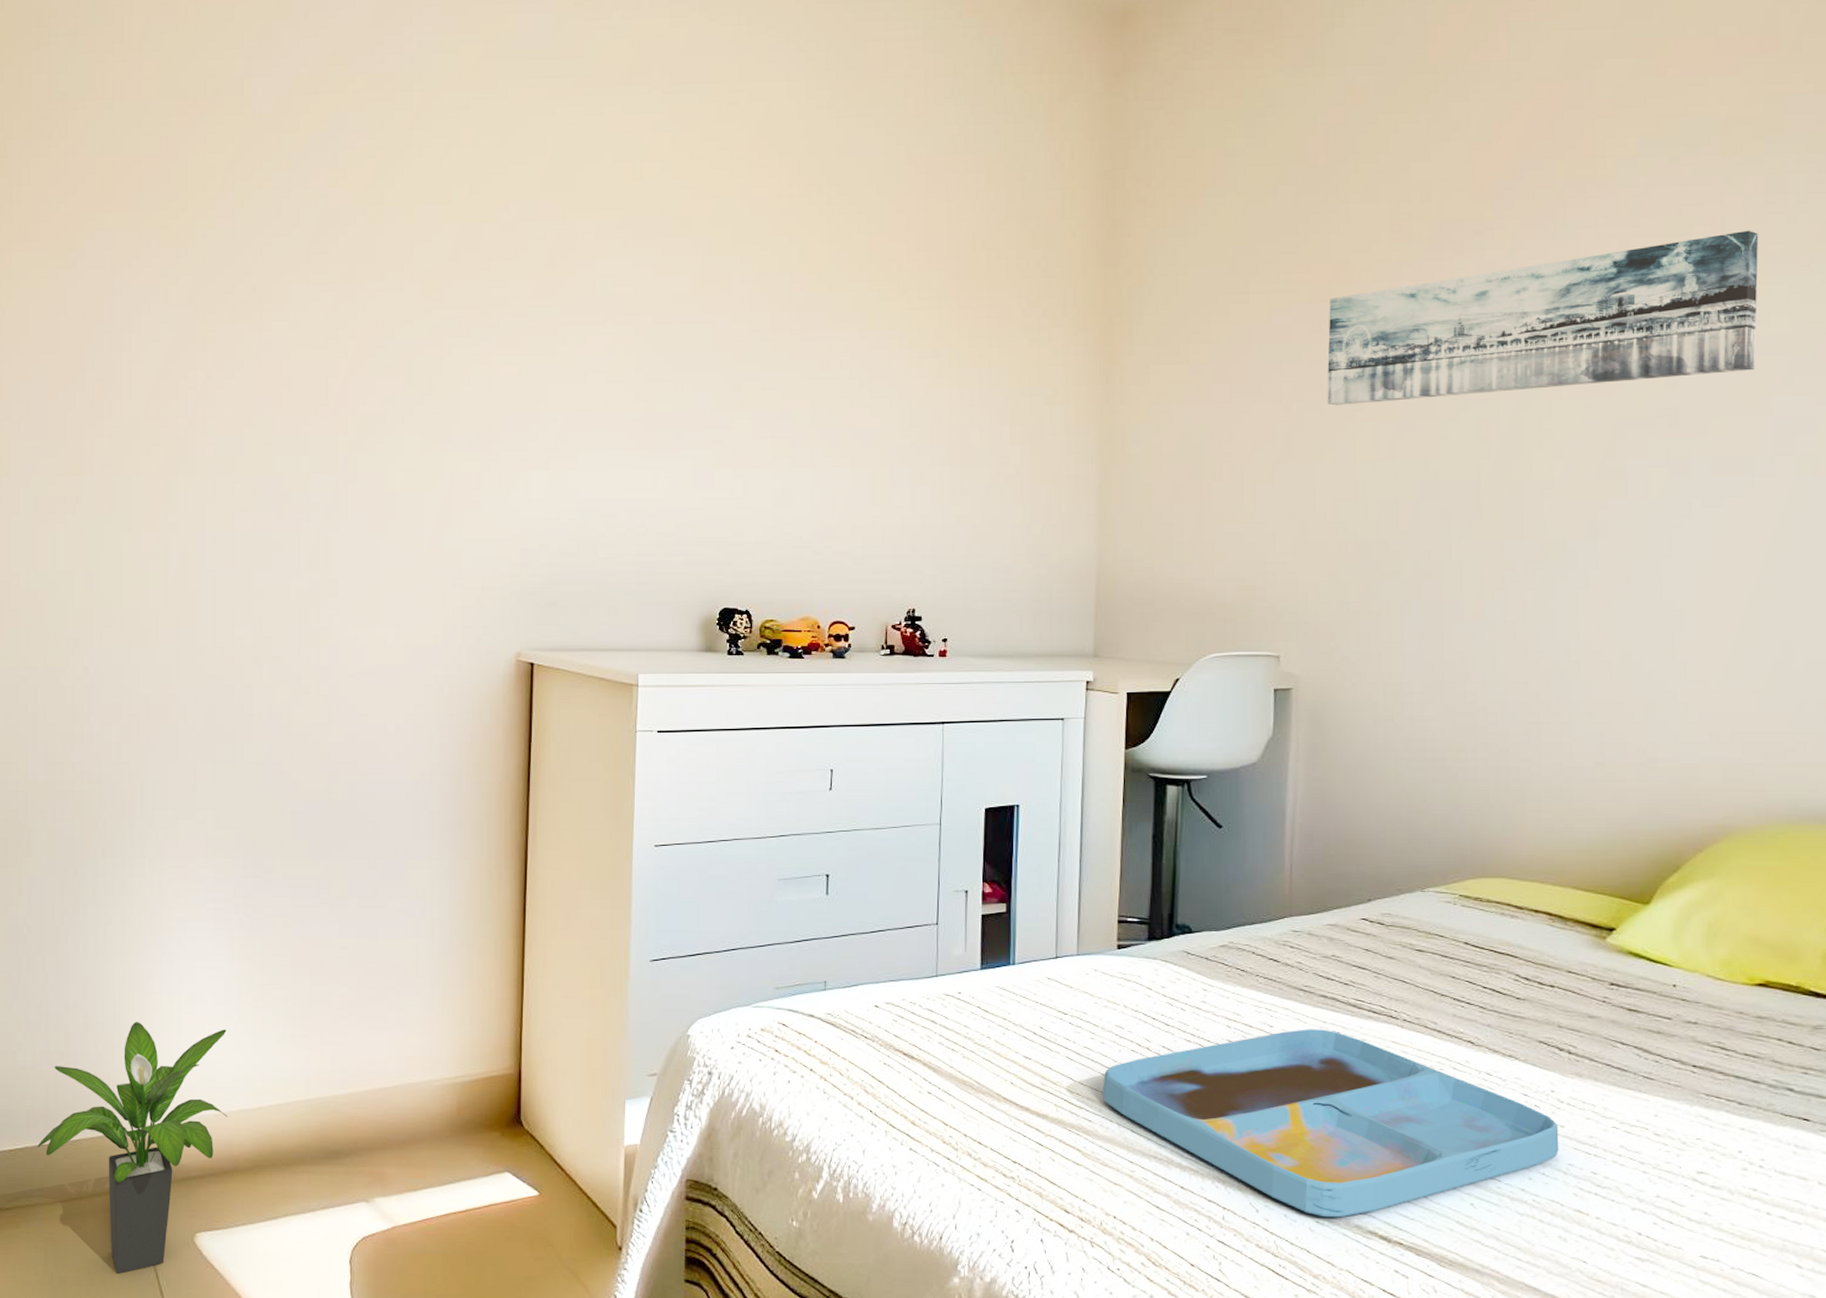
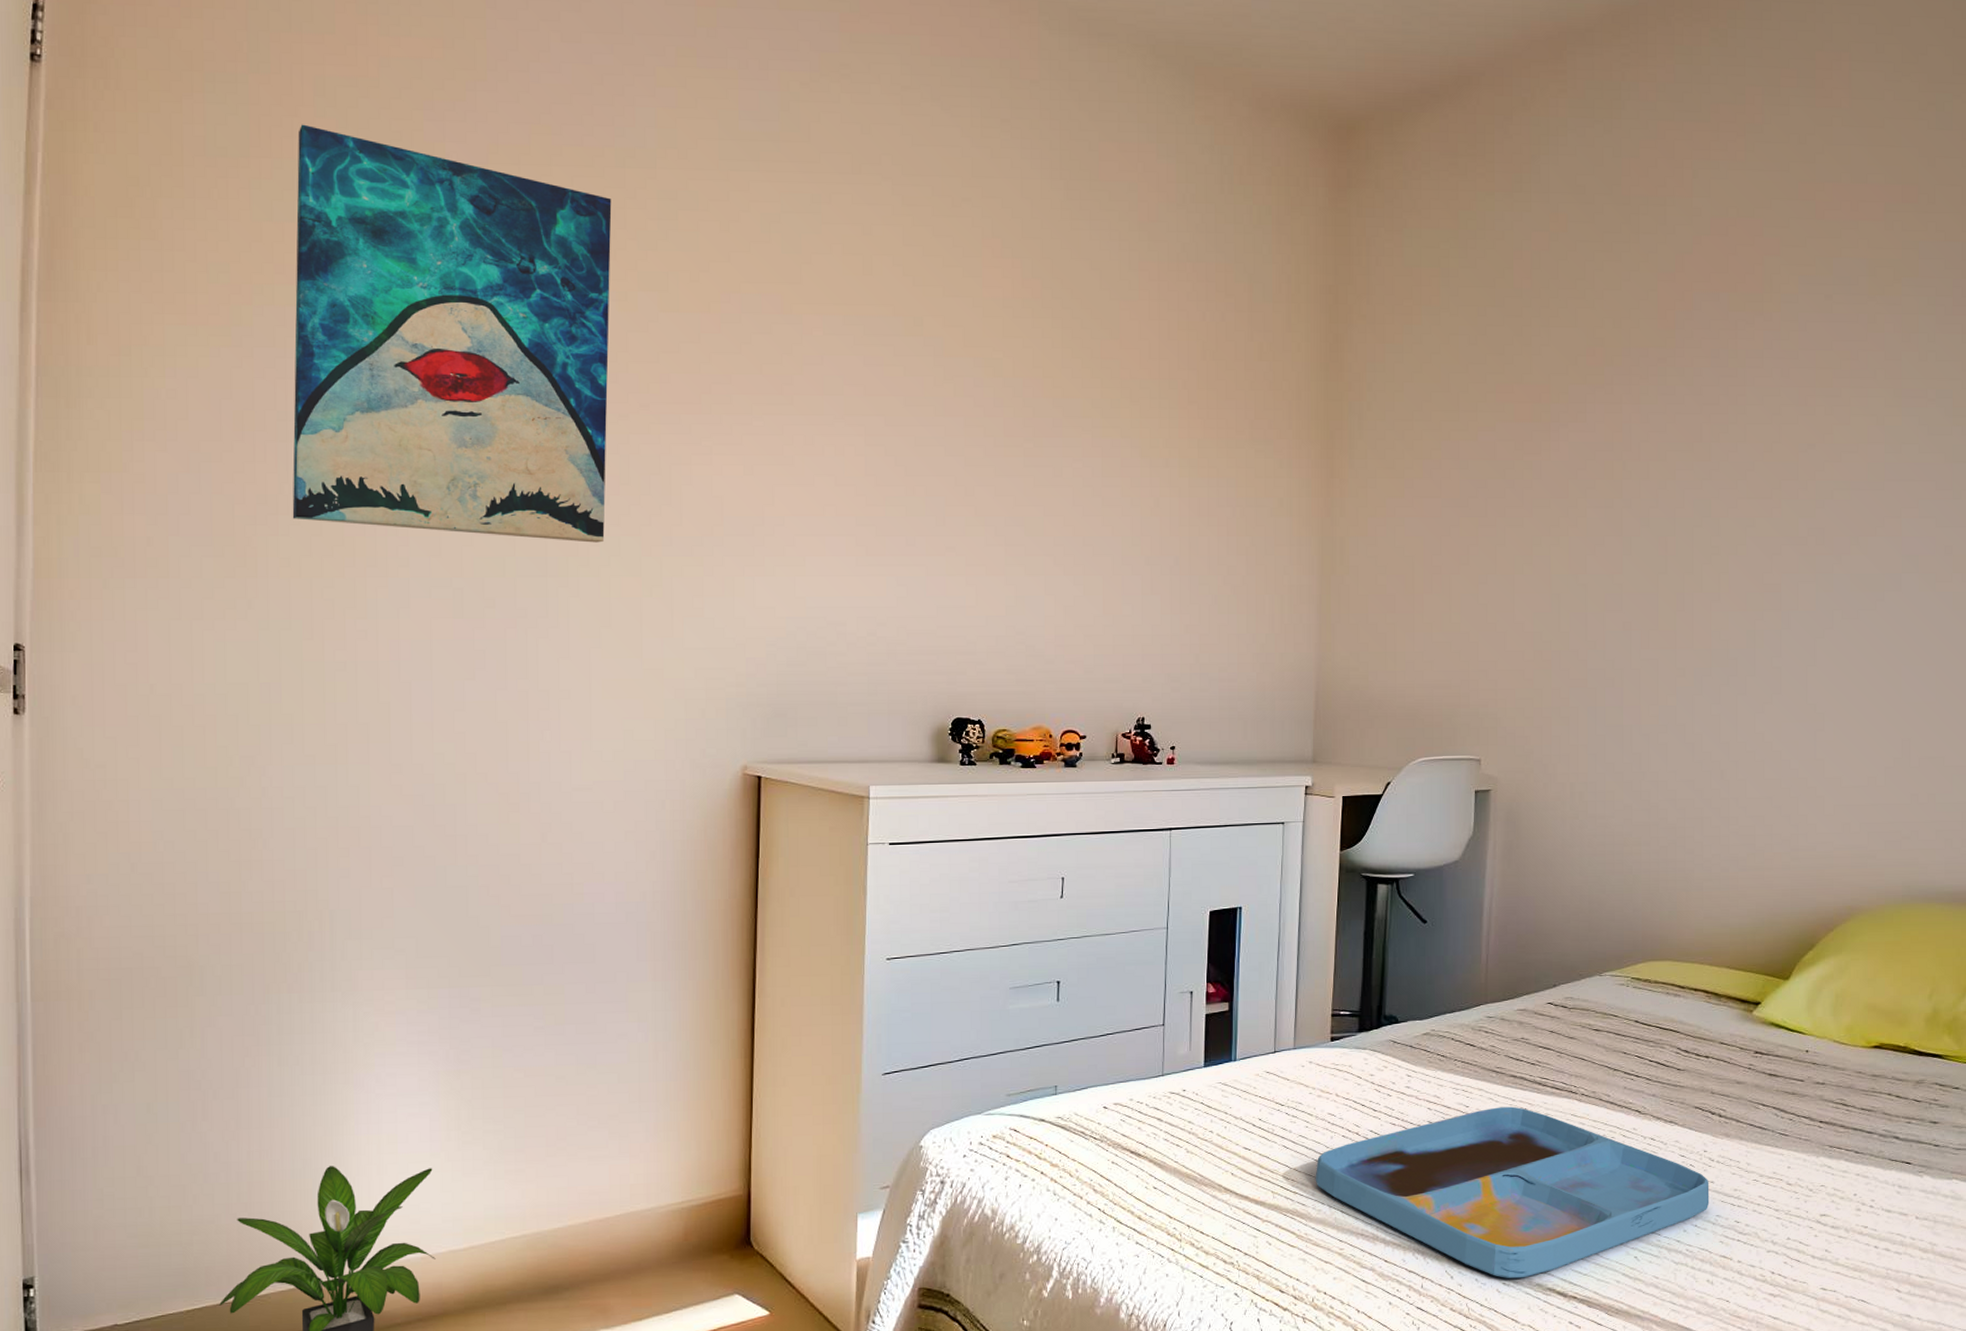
wall art: none [115,68,400,440] -> present [292,124,612,543]
wall art: present [1327,230,1759,406] -> none [1527,365,1895,521]

